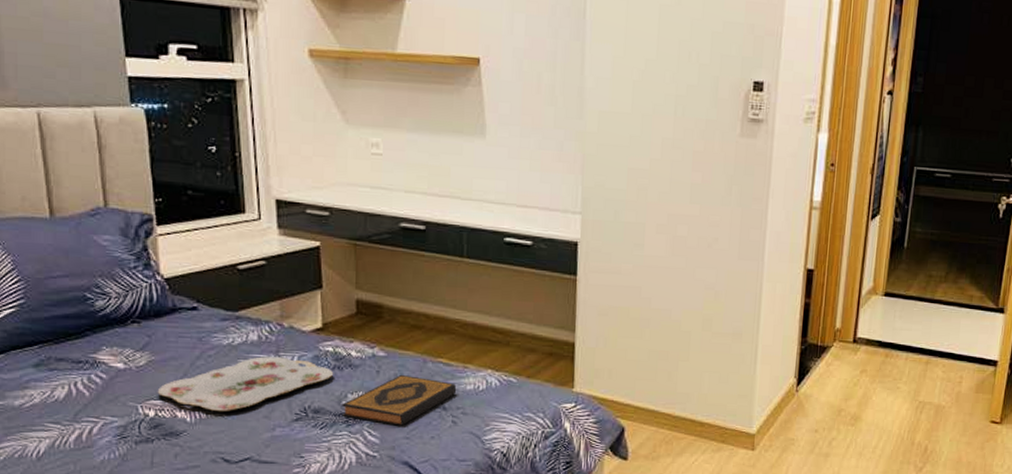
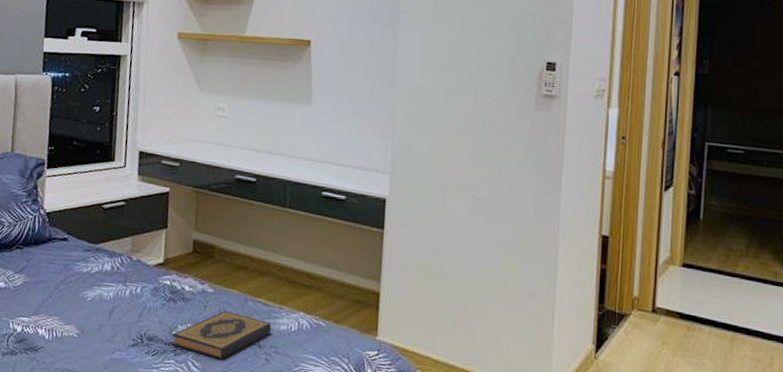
serving tray: present [157,356,334,412] -> none [26,285,169,333]

